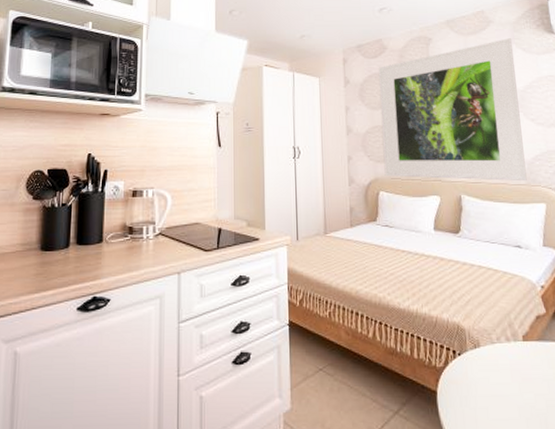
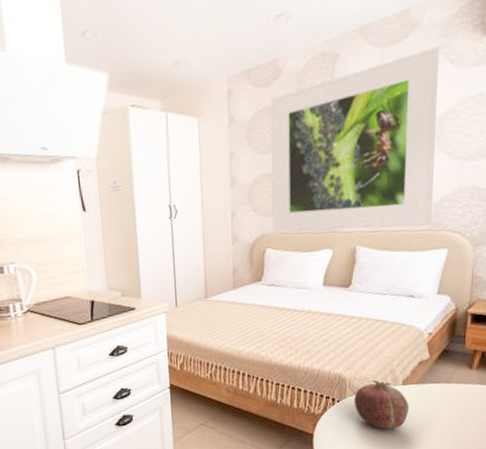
fruit: none [475,333,534,391] -> present [354,380,409,429]

